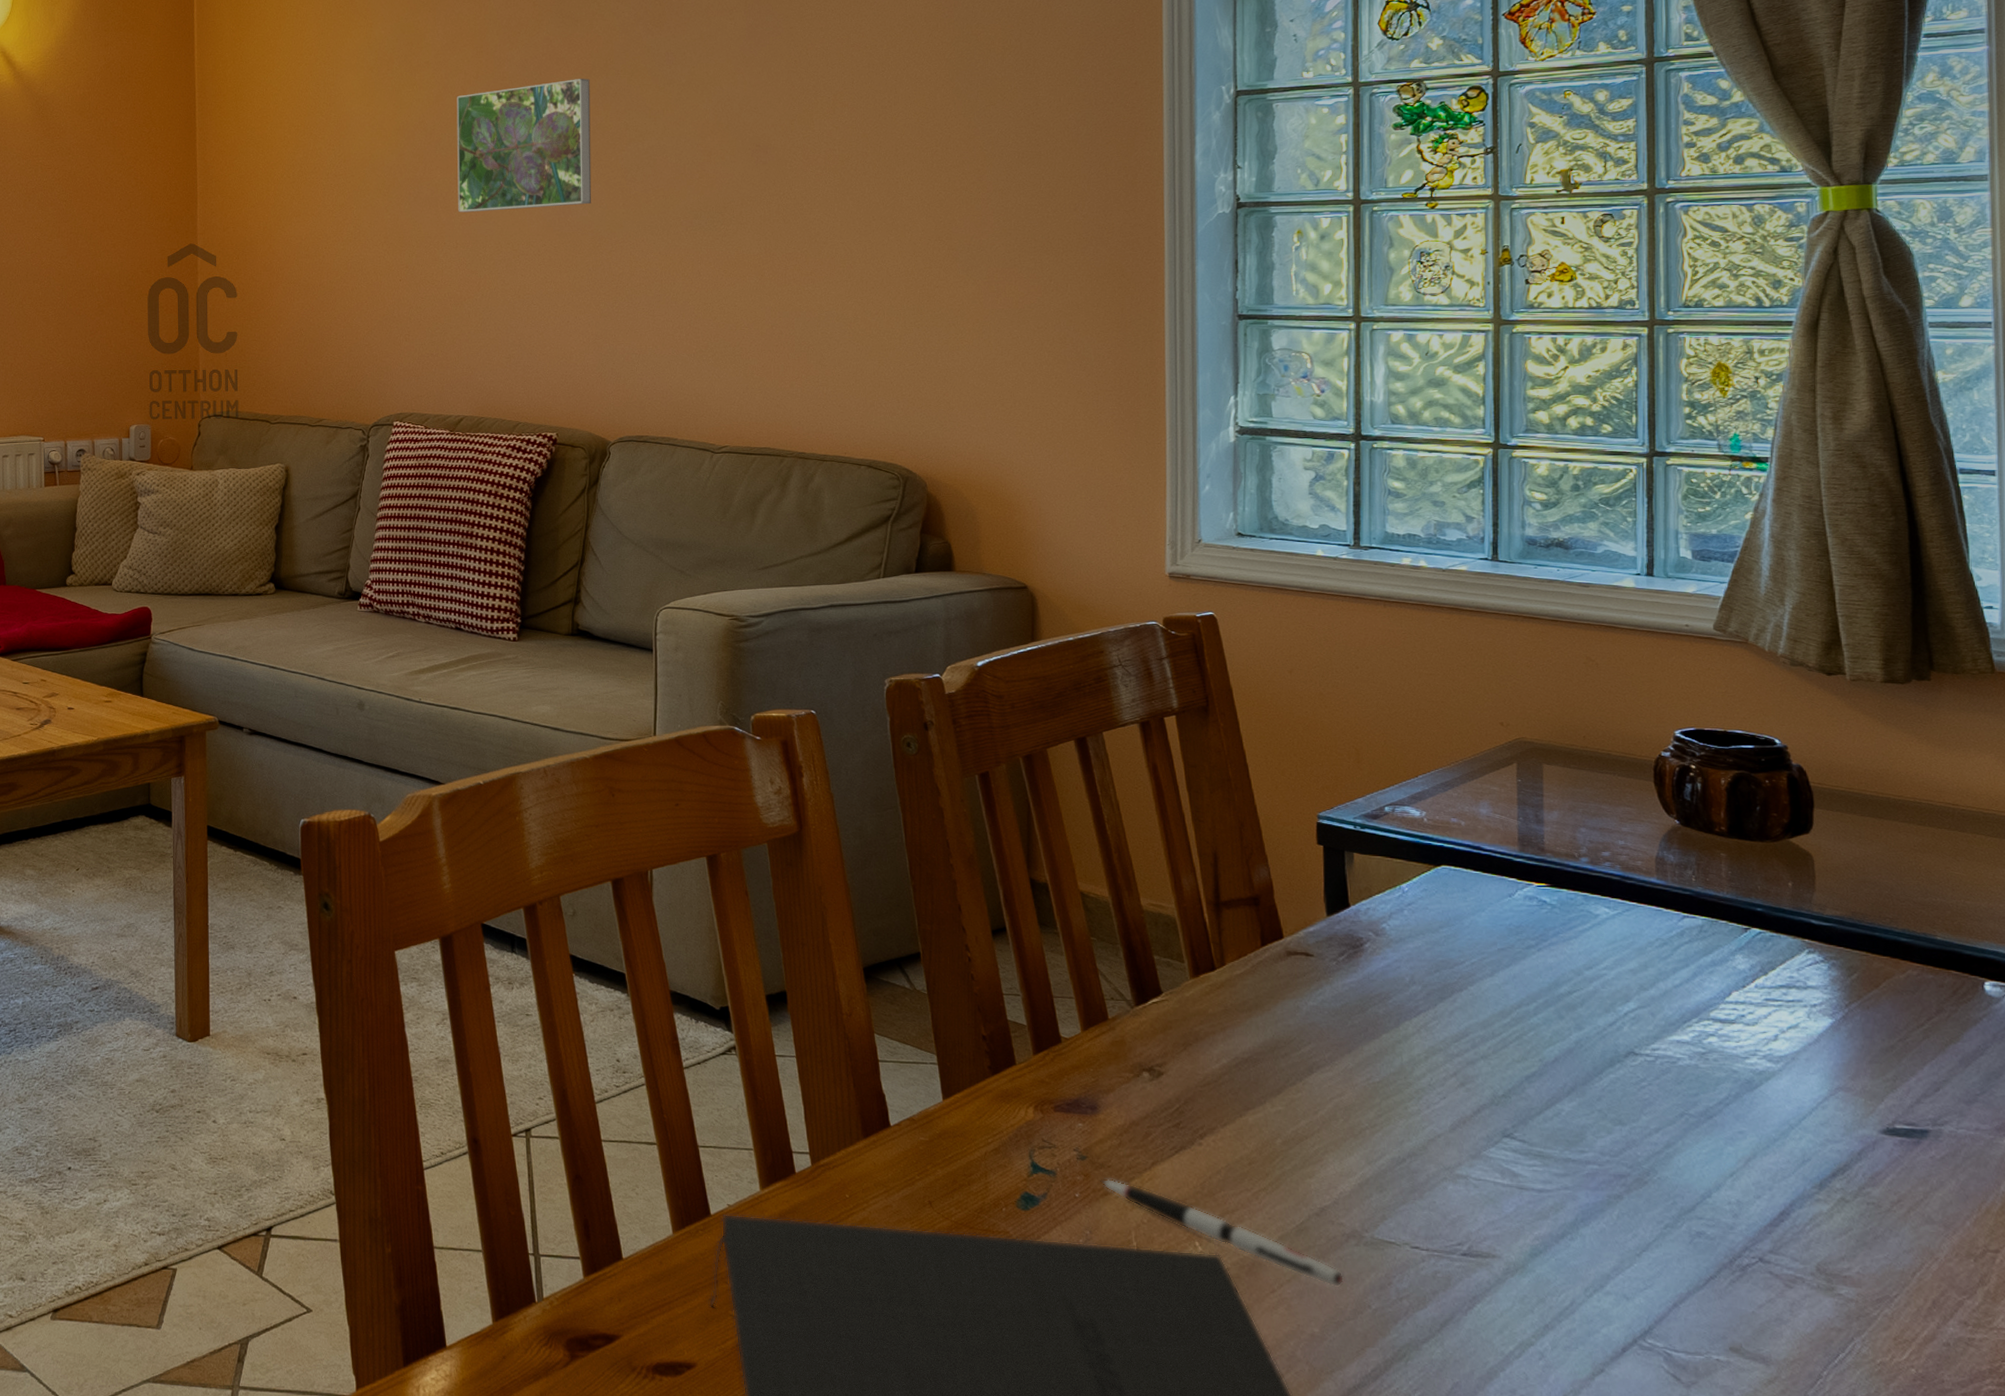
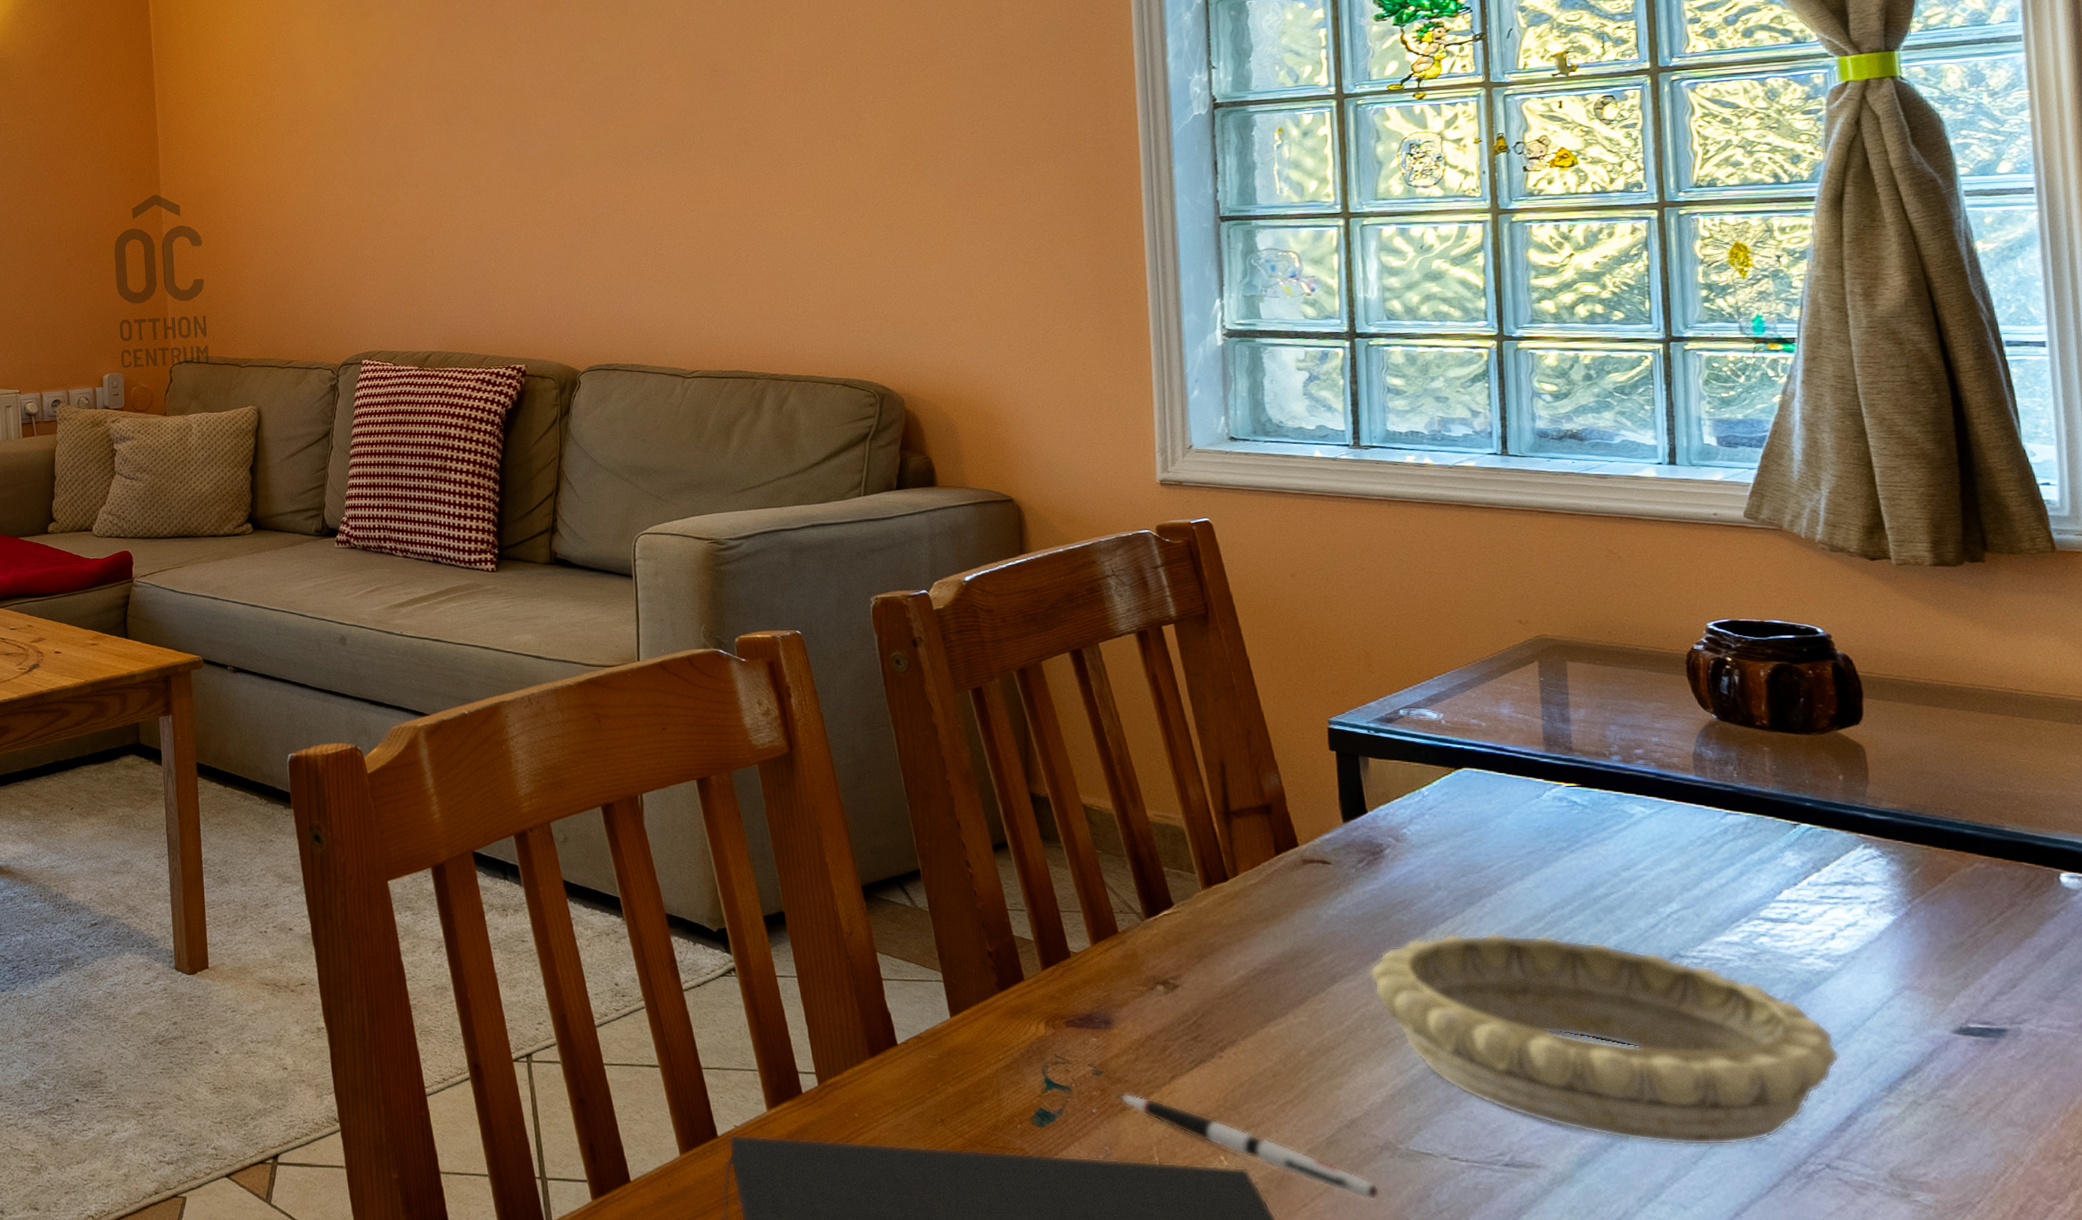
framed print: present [456,79,592,213] -> none [410,13,550,152]
decorative bowl: none [1345,1027,1776,1238] -> present [1370,932,1839,1146]

